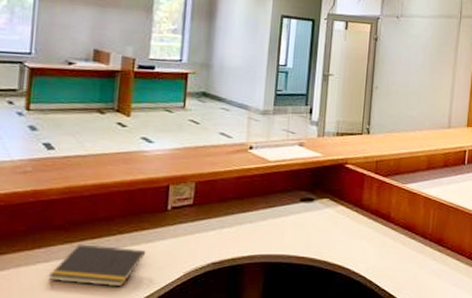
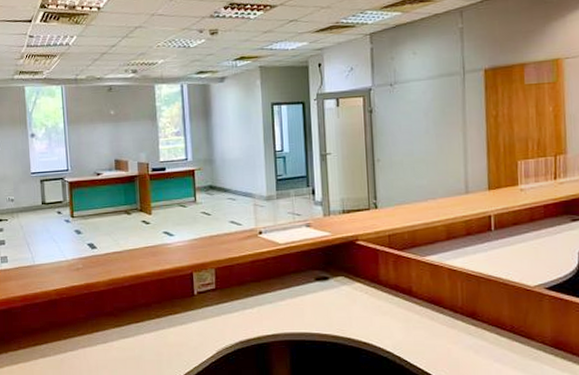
notepad: present [48,244,146,287] -> none [107,327,182,364]

